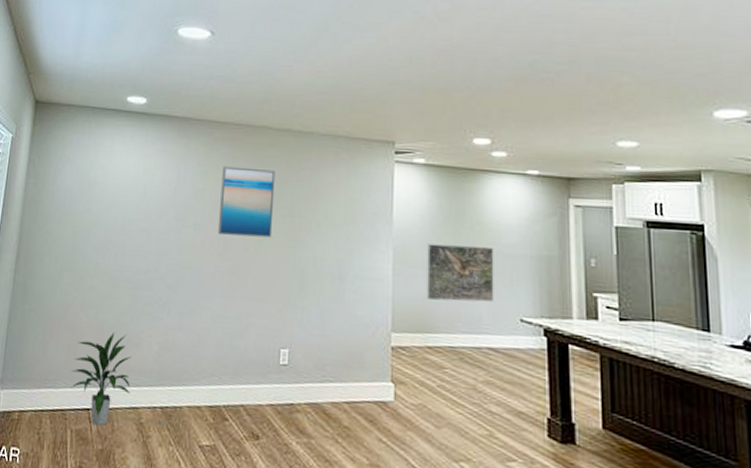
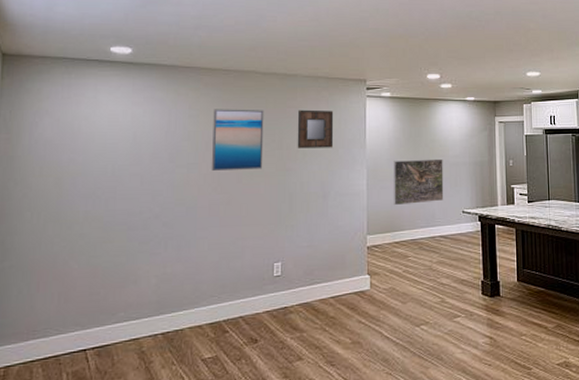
indoor plant: present [71,332,132,426] -> none [64,273,130,364]
home mirror: none [311,173,355,221] -> present [297,109,334,149]

